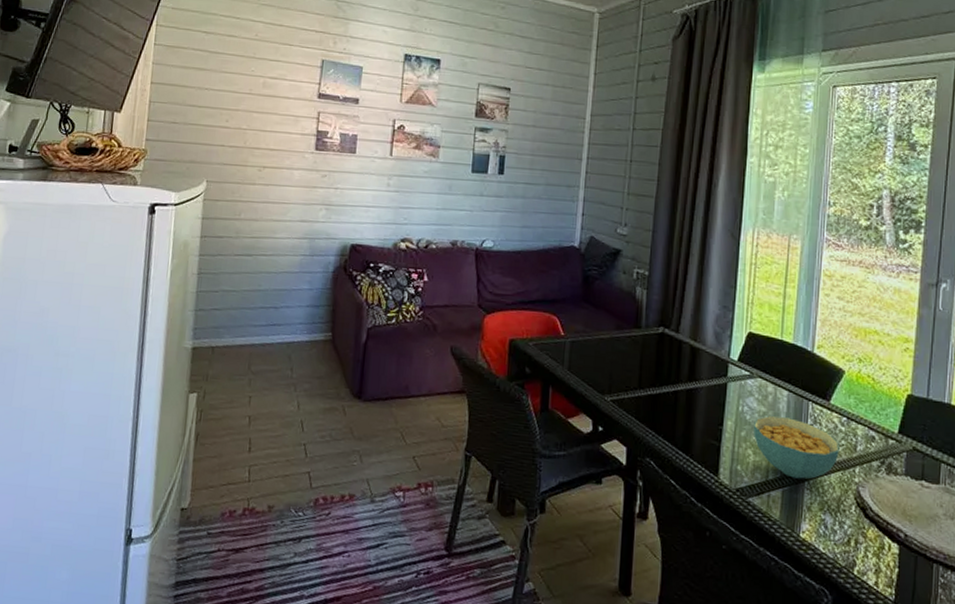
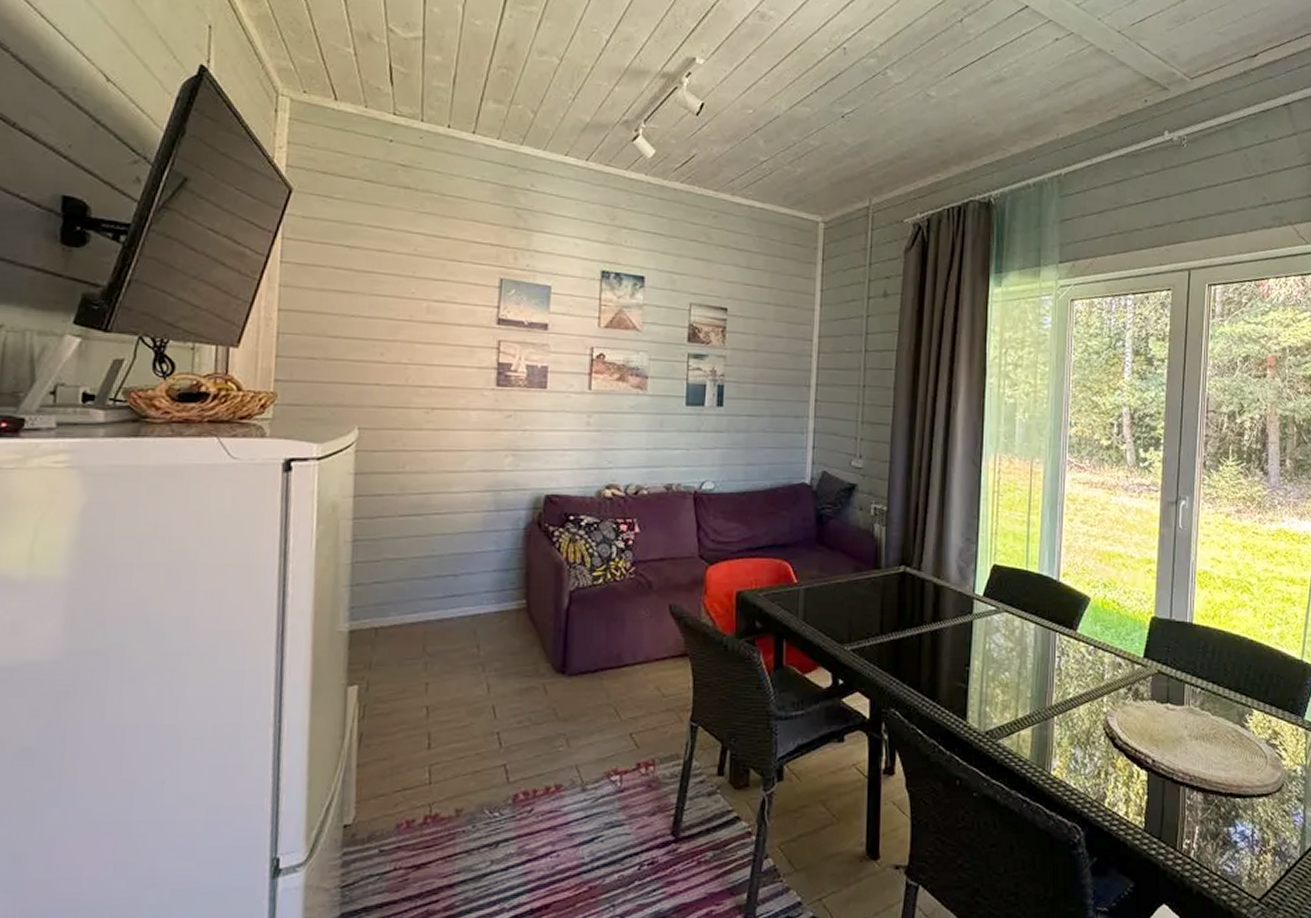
cereal bowl: present [753,416,840,479] -> none [1000,652,1087,715]

